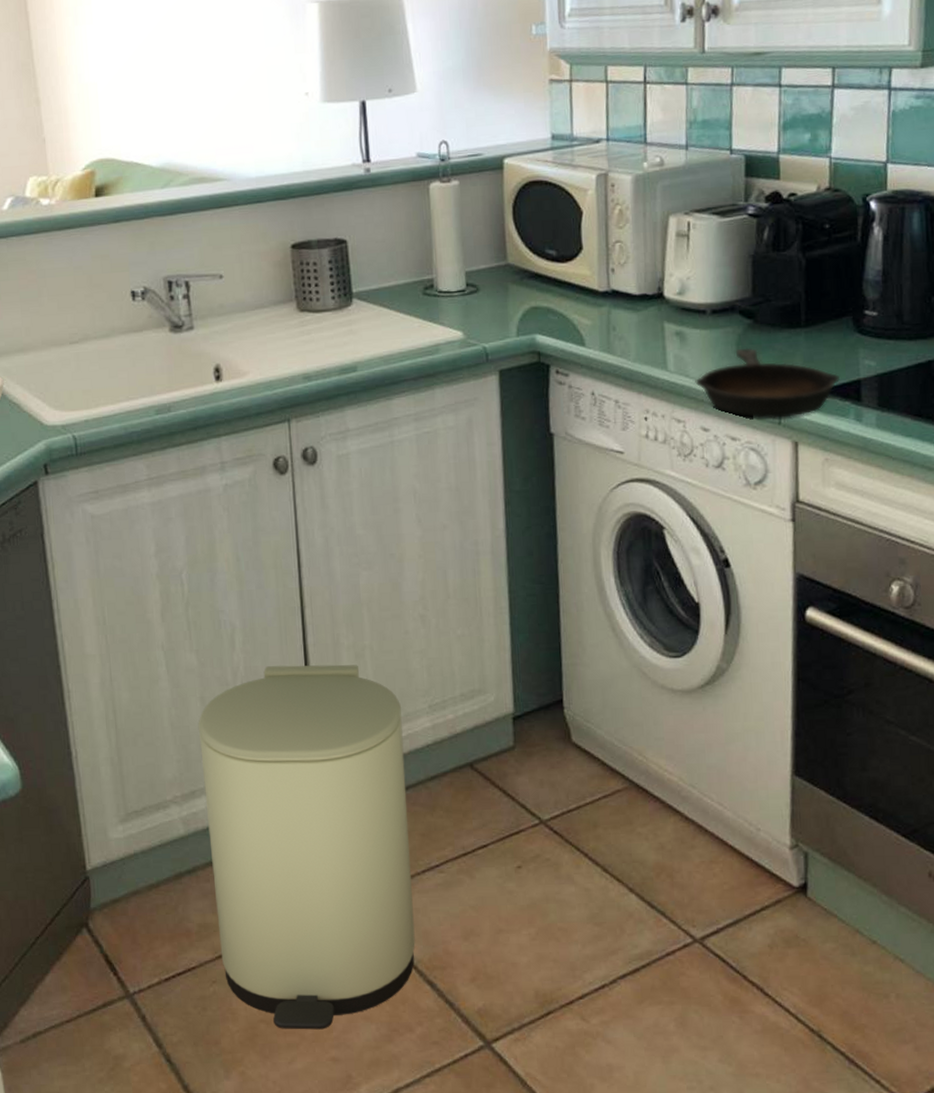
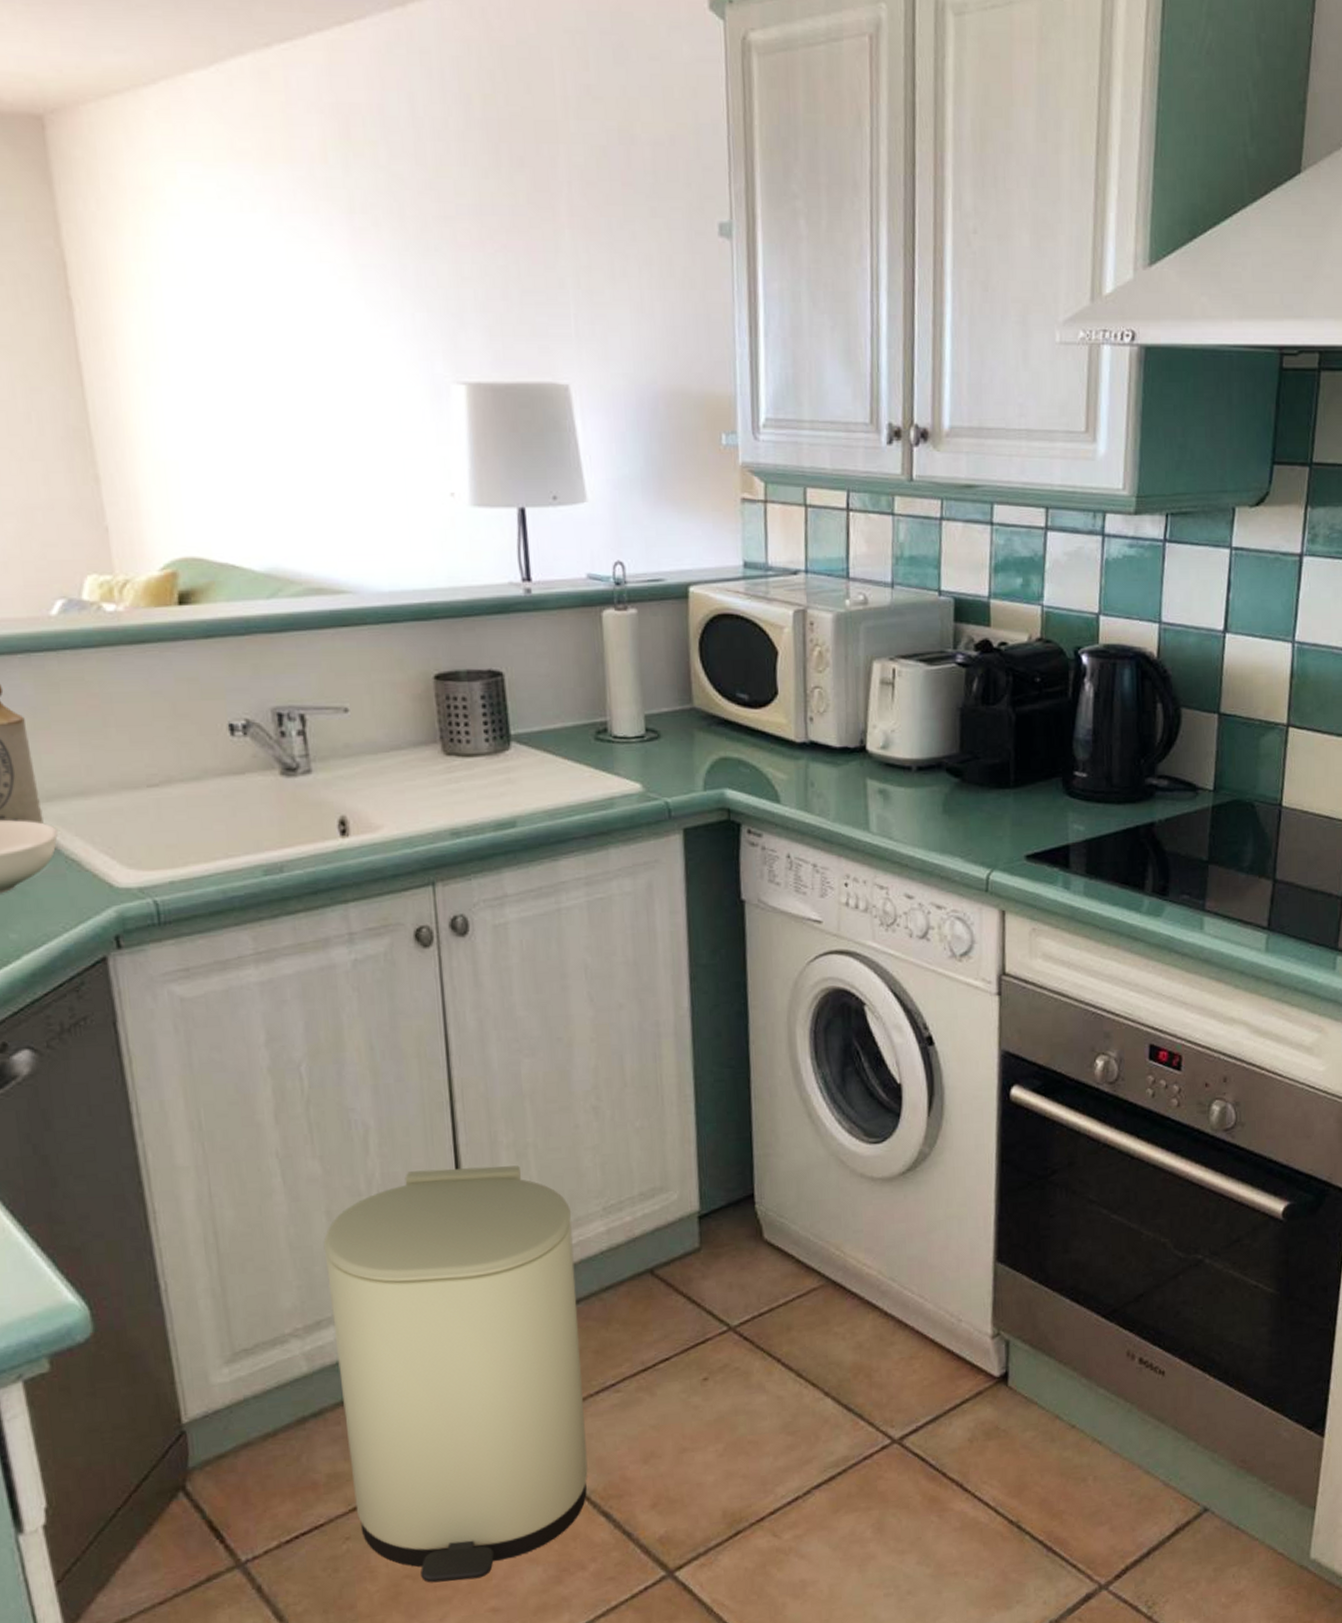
frying pan: present [695,347,840,418] -> none [899,808,1048,885]

